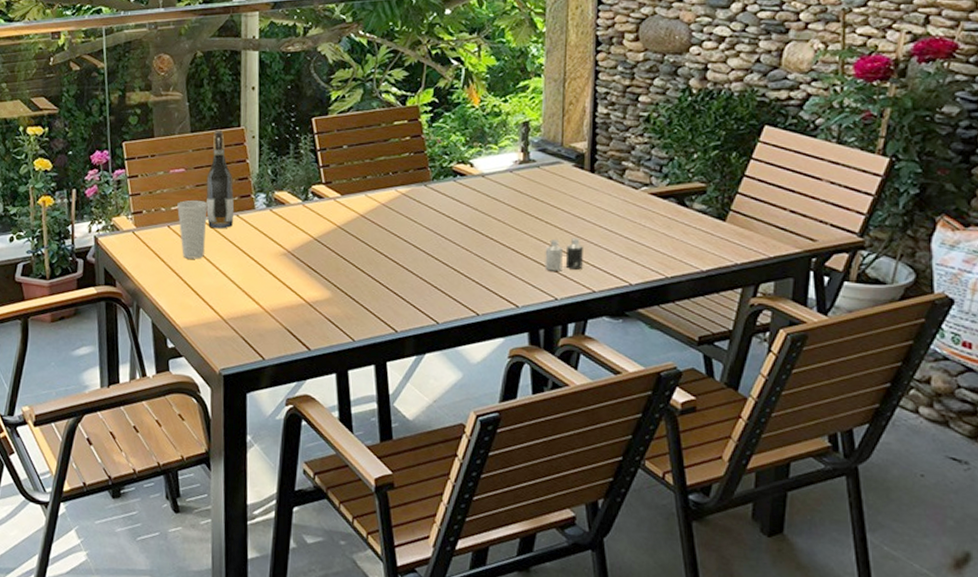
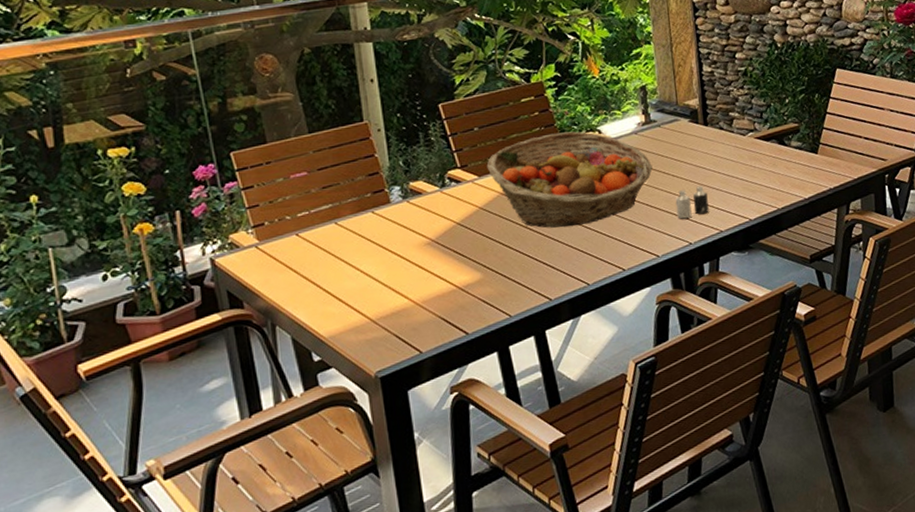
cup: present [177,199,208,259] -> none [304,202,342,265]
wine bottle: present [206,130,235,229] -> none [333,127,369,230]
fruit basket: none [350,160,524,261] -> present [486,131,653,228]

